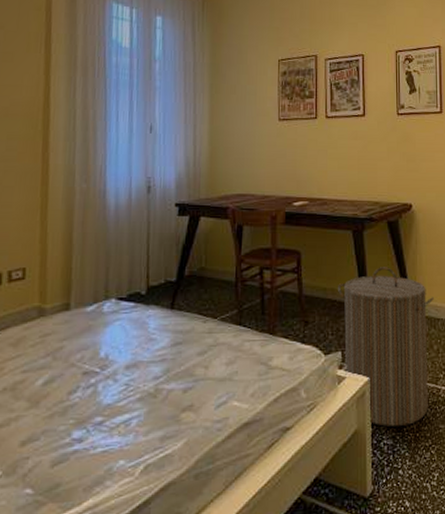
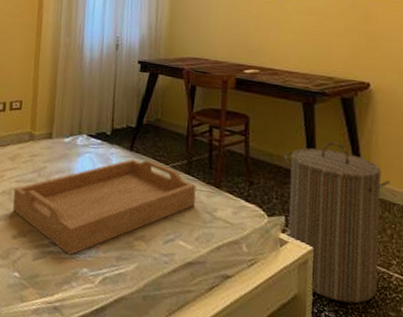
serving tray: none [18,317,249,449] -> present [13,159,196,255]

